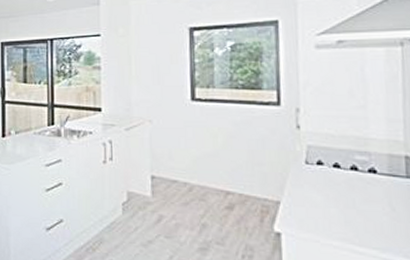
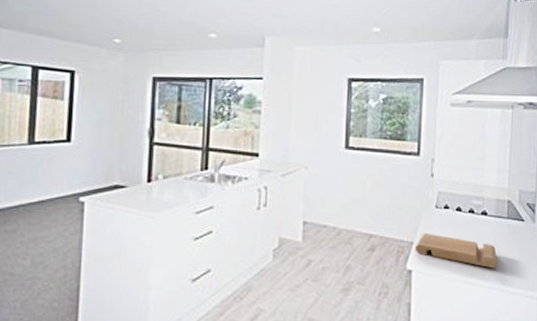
cutting board: none [282,191,398,238] -> present [415,232,498,269]

